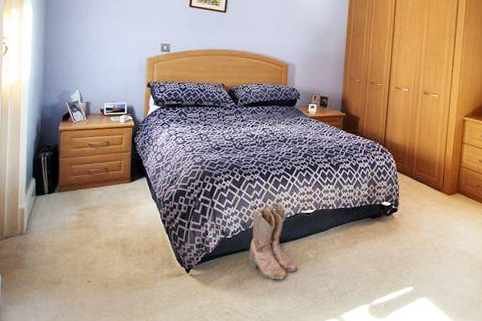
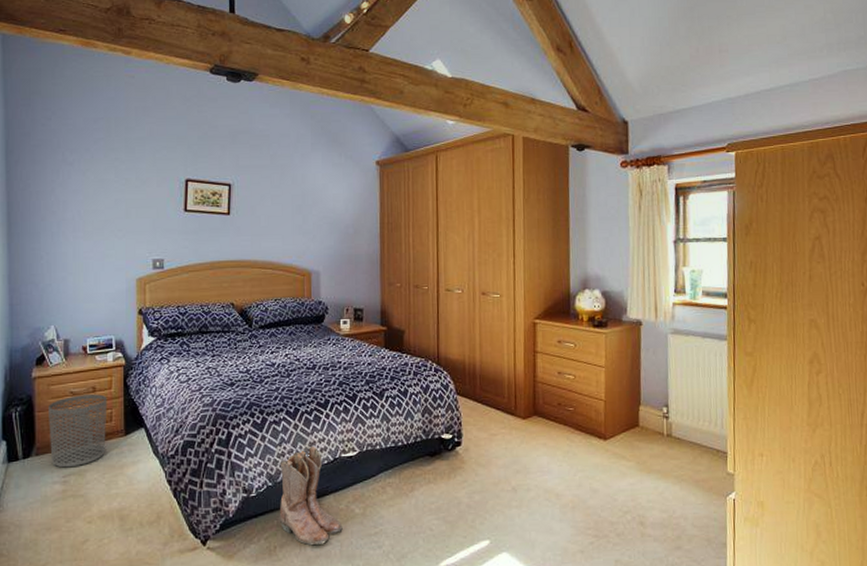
waste bin: none [70,147,118,204] -> present [49,394,107,468]

